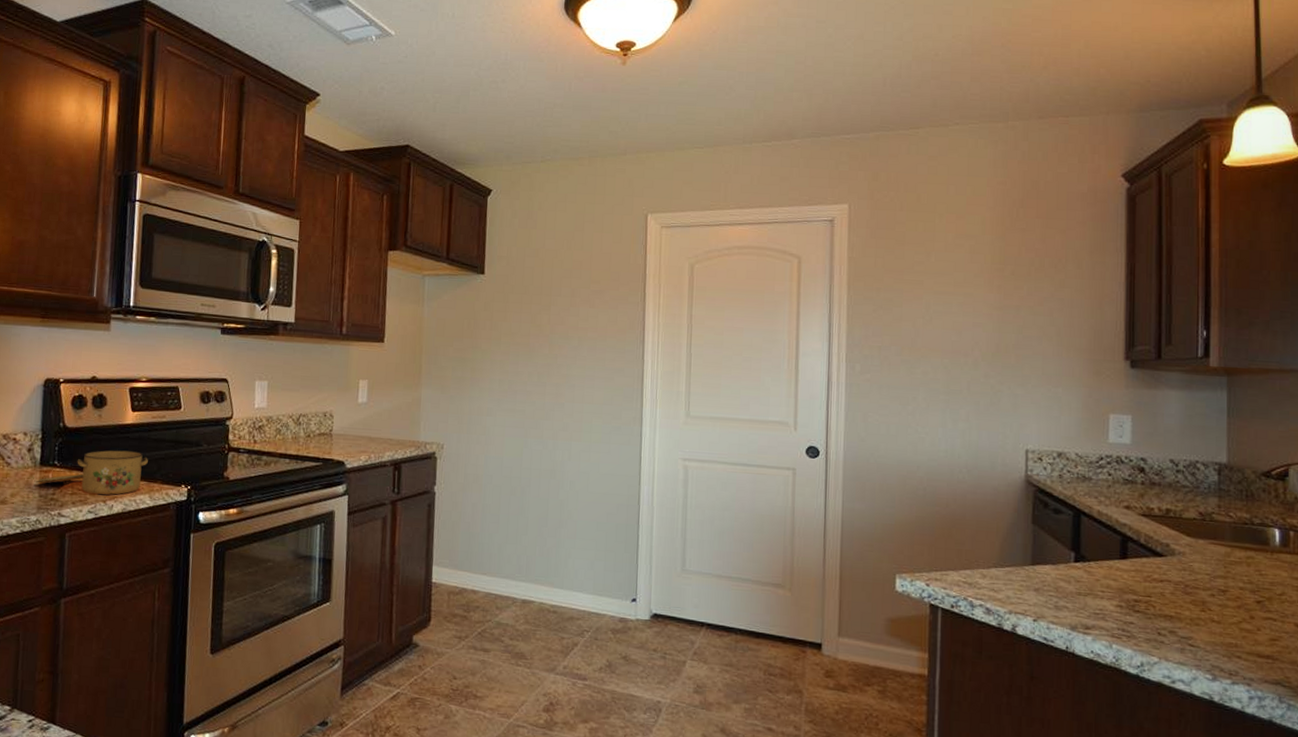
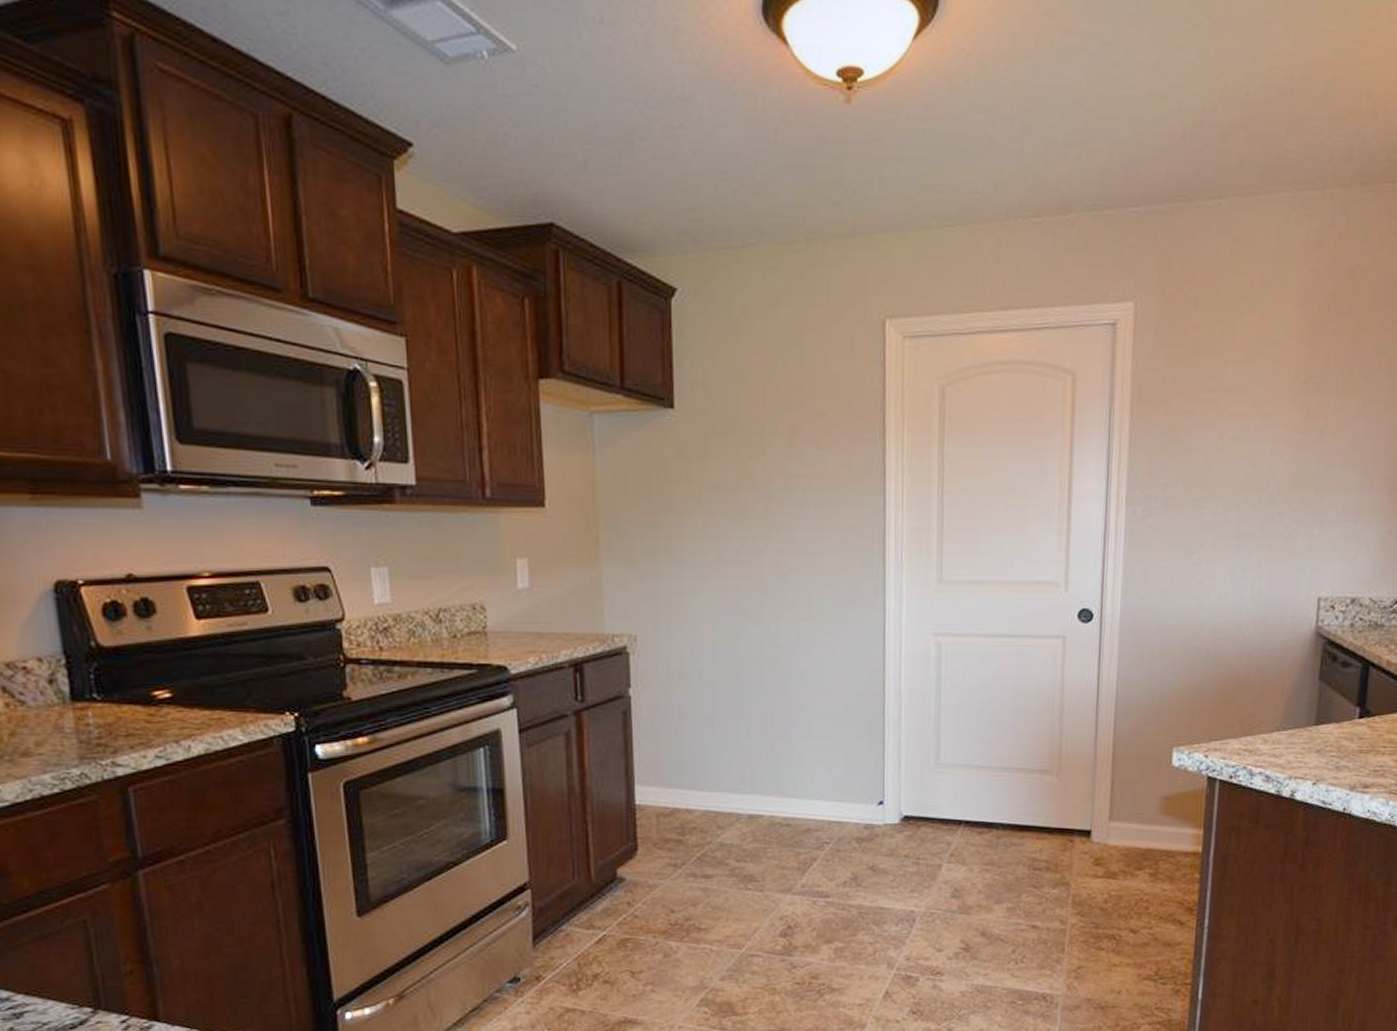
cooking pot: present [36,450,148,495] -> none [70,673,232,734]

